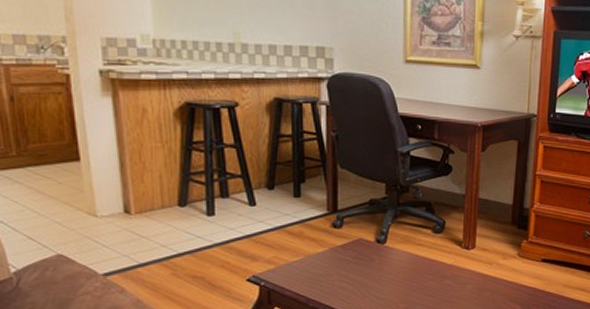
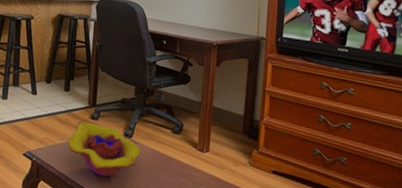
decorative bowl: none [304,231,398,292] -> present [67,120,141,177]

